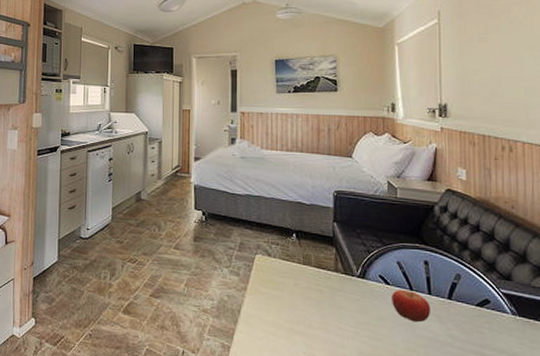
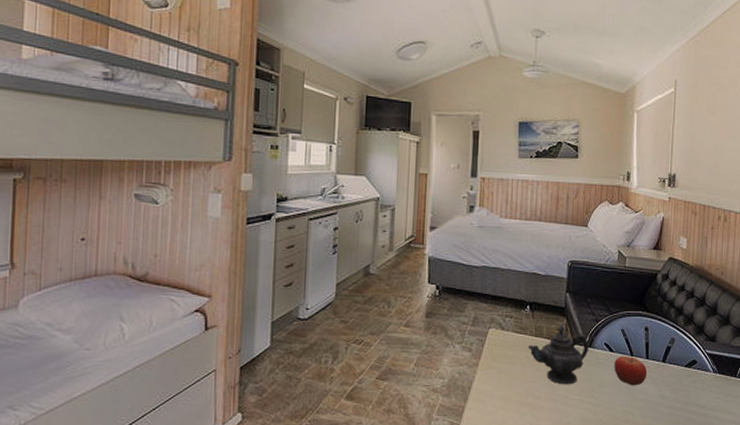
teapot: none [296,254,362,316] -> present [528,324,589,385]

